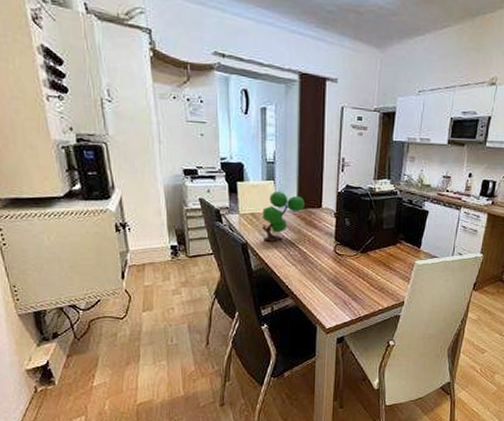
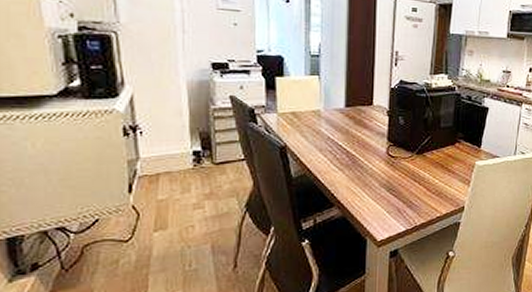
plant: present [261,192,305,242] -> none [303,88,354,144]

